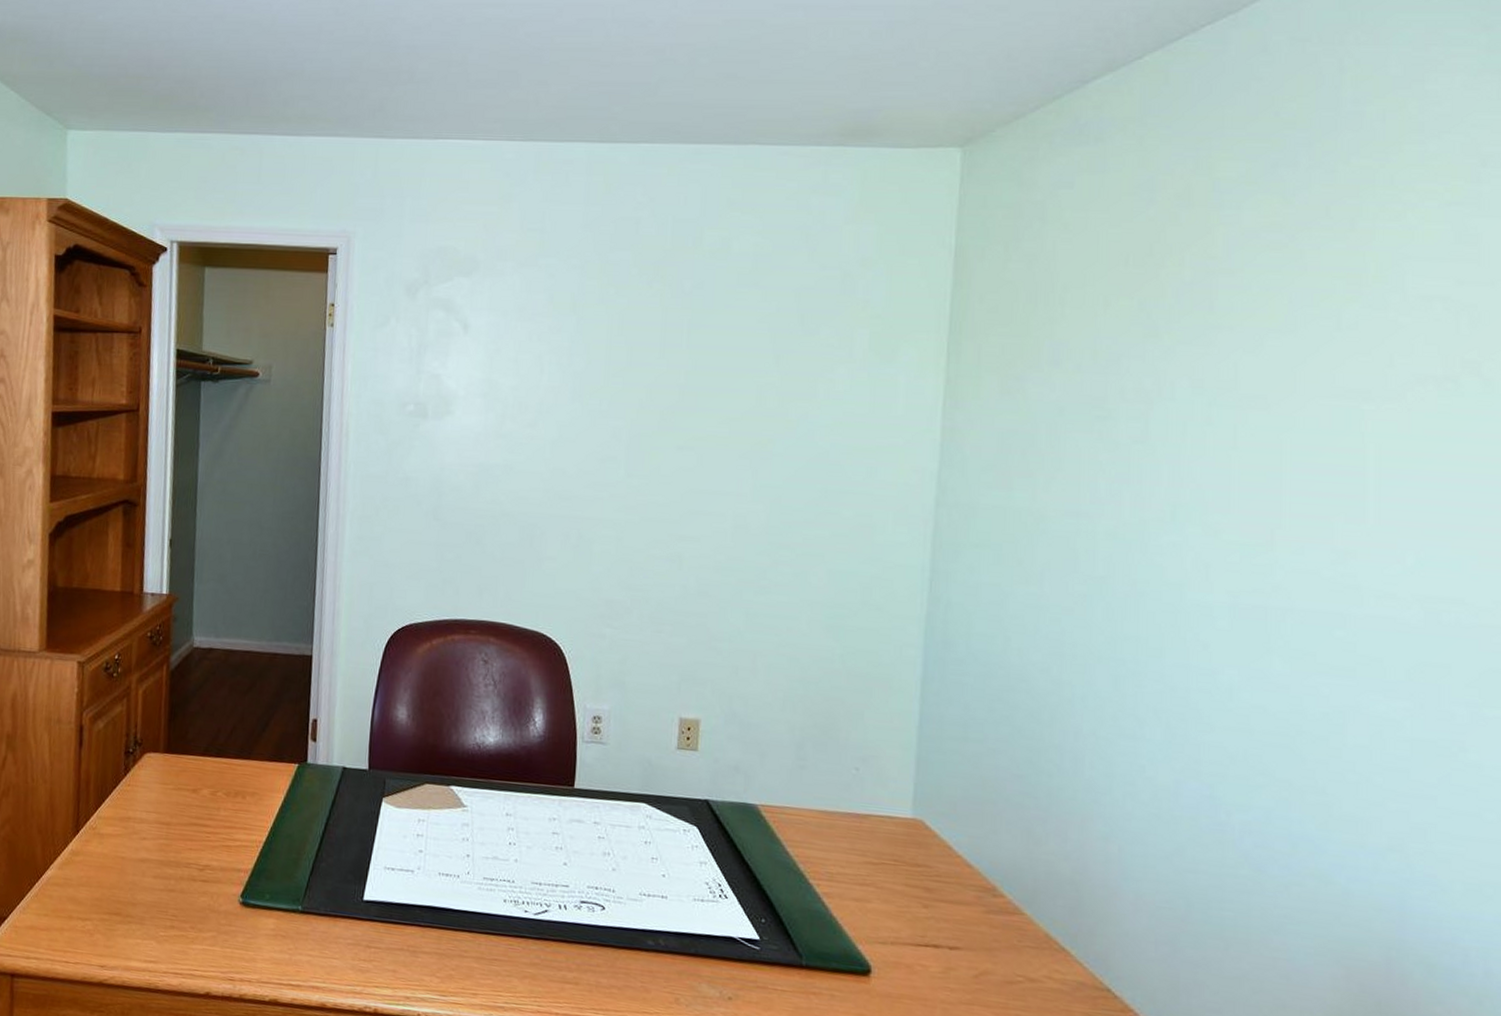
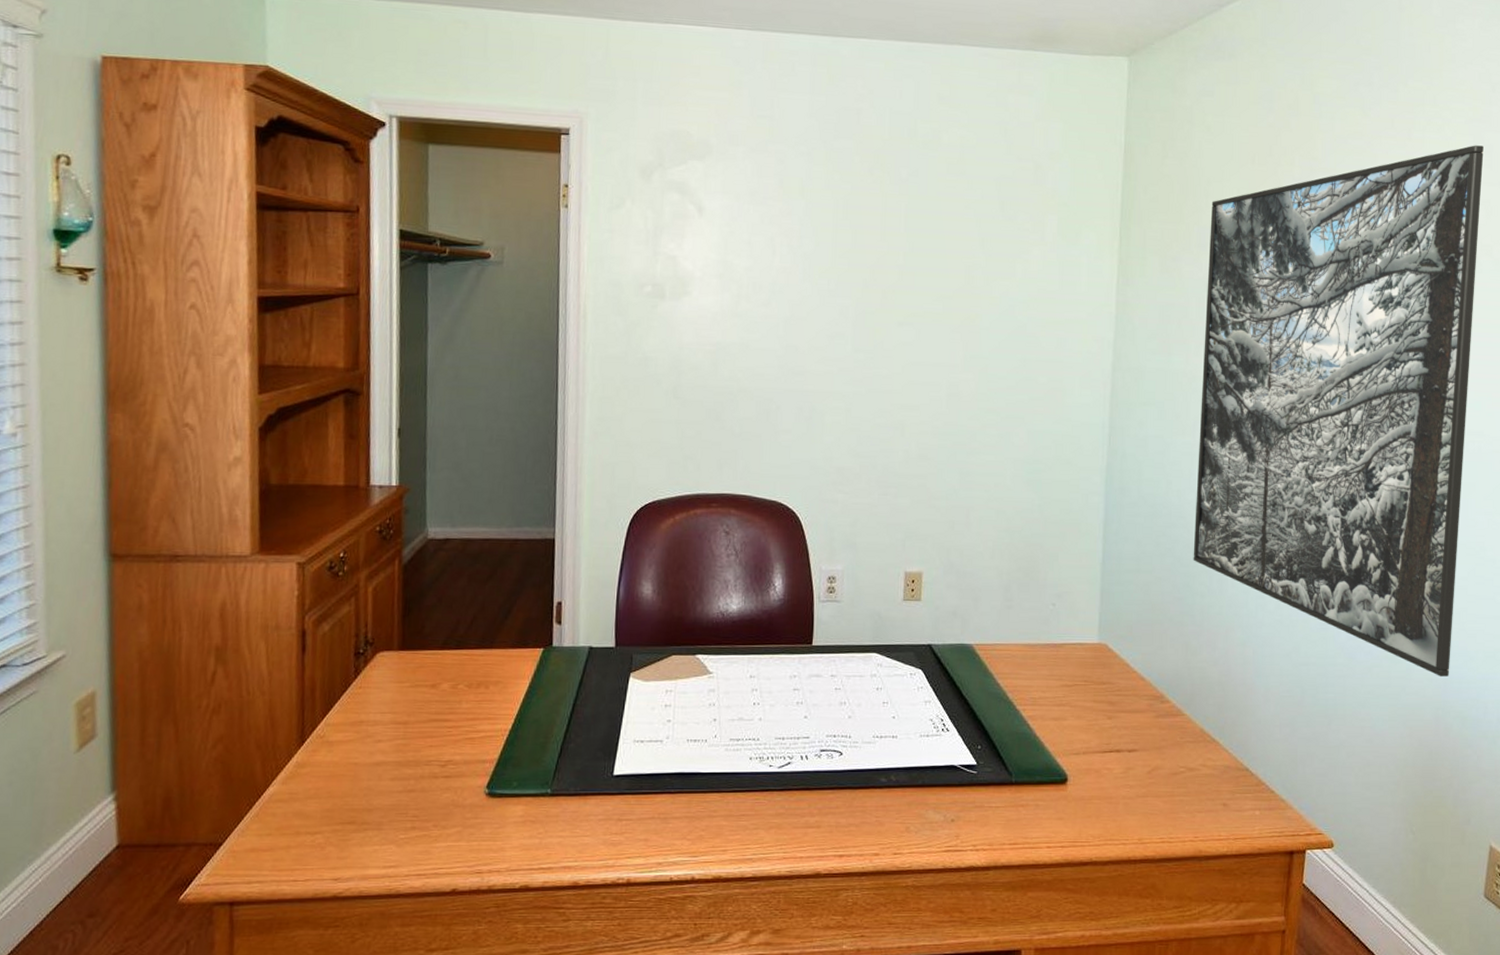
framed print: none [1038,234,1467,909] -> present [1193,145,1484,677]

